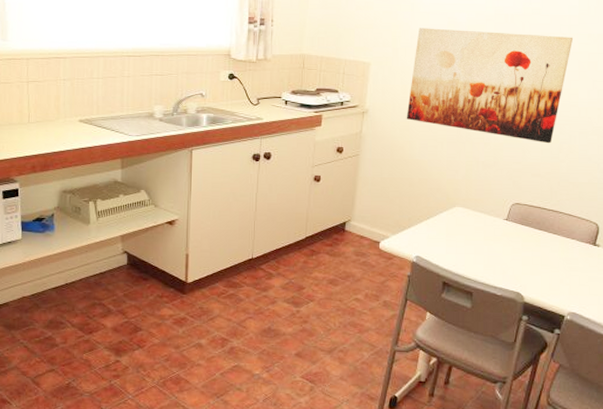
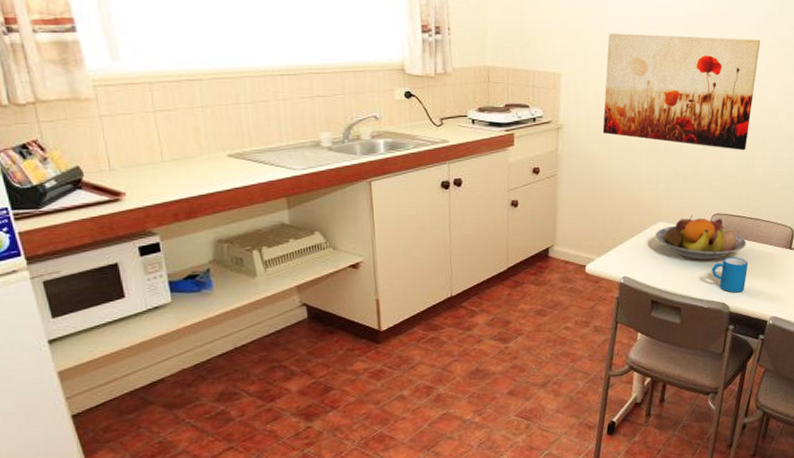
fruit bowl: none [451,202,547,249] -> present [655,215,747,261]
mug: none [507,247,547,284] -> present [711,256,748,293]

